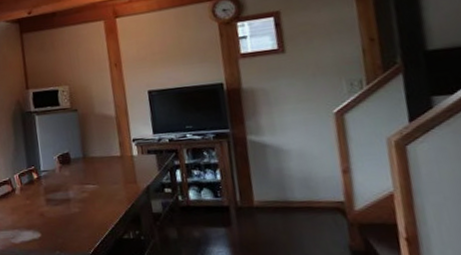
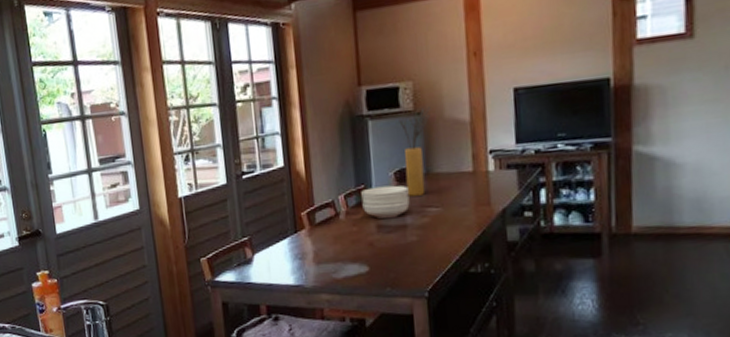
bowl: none [32,166,72,194] -> present [361,185,410,219]
vase: none [59,105,84,177] -> present [399,106,431,198]

